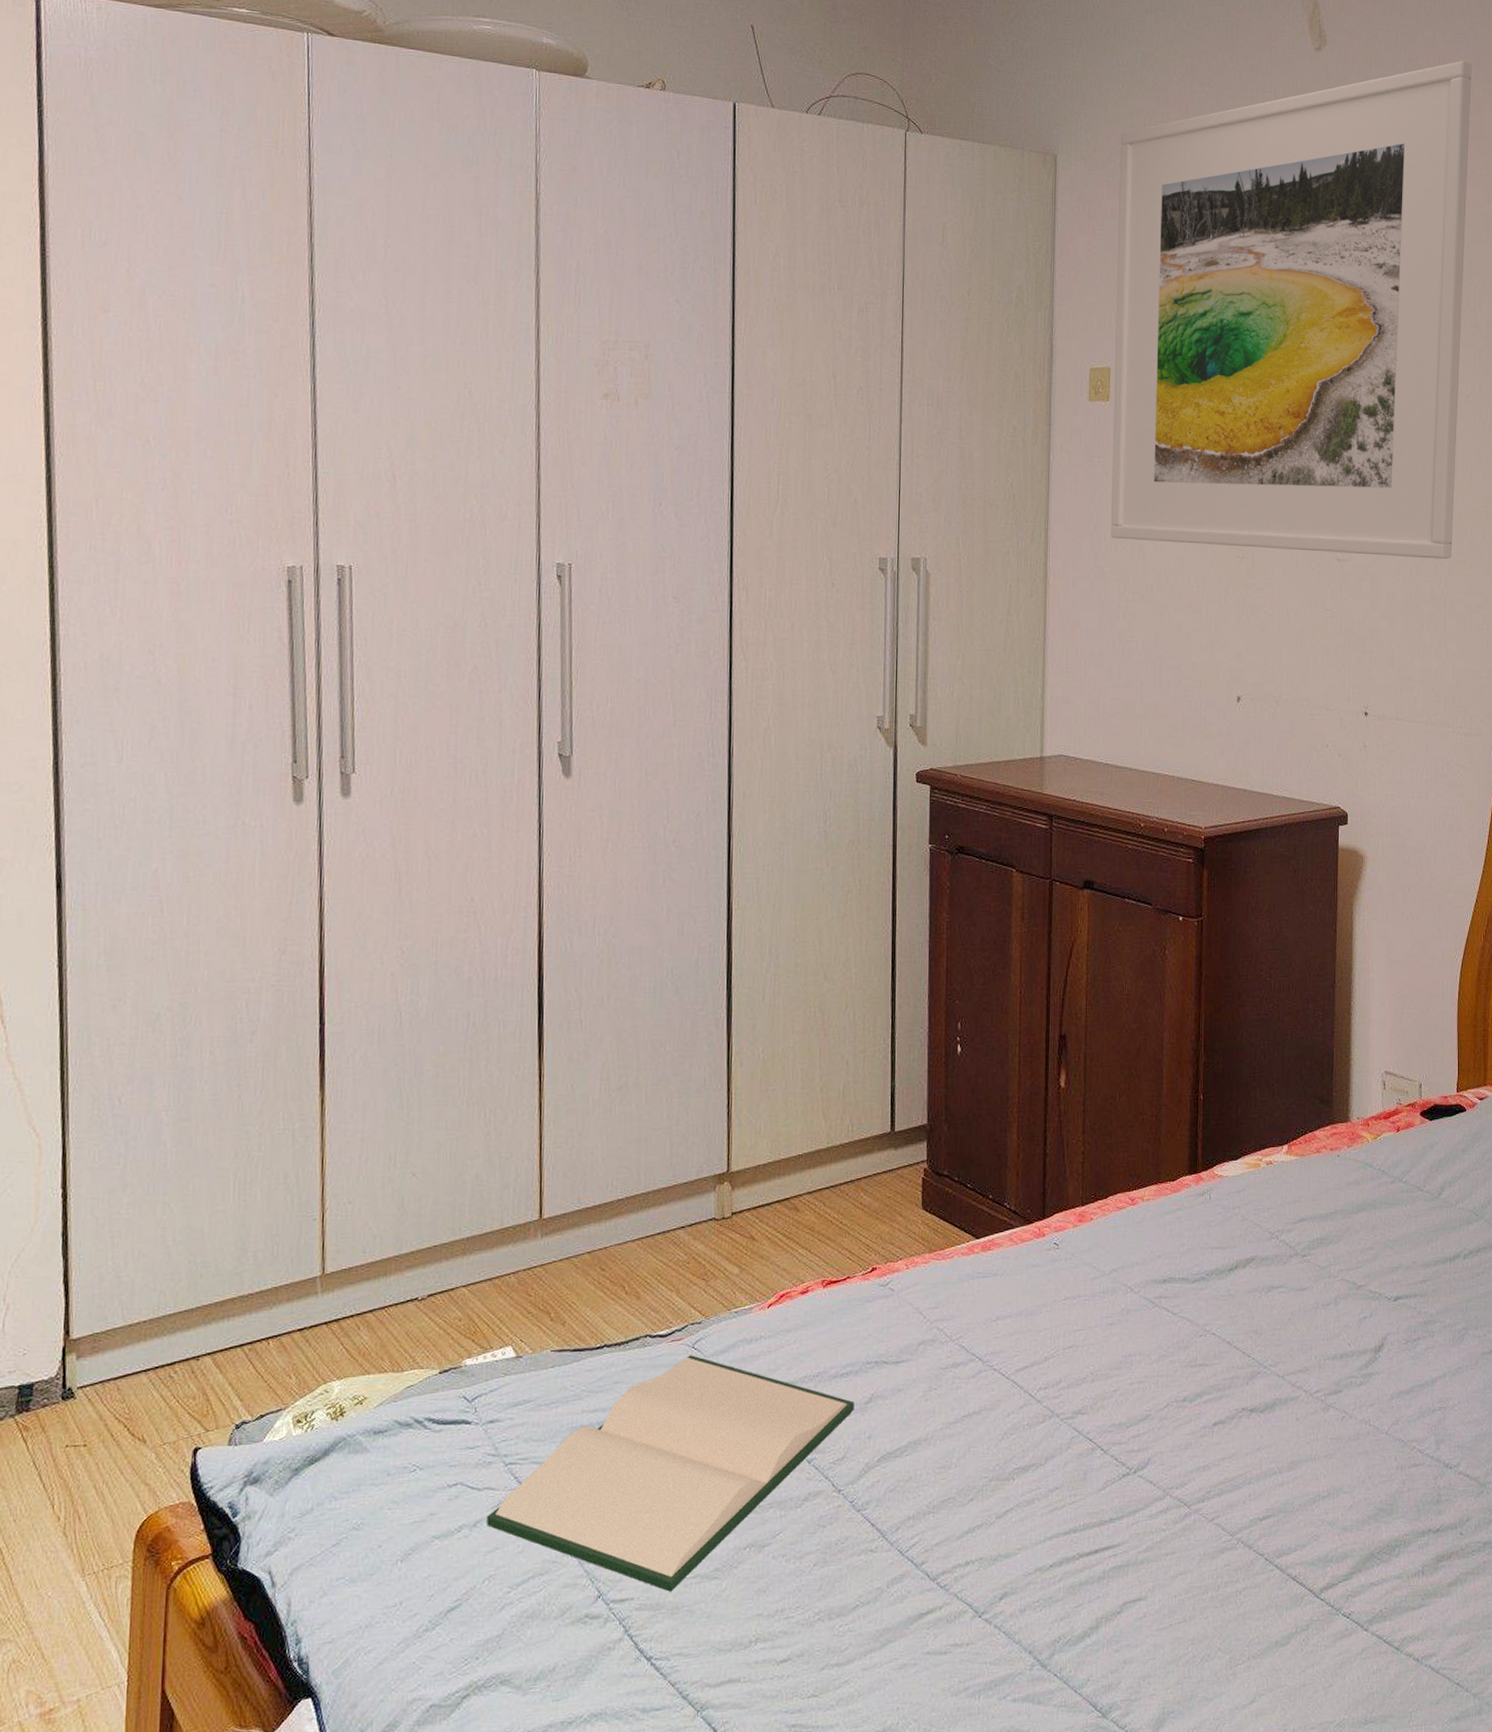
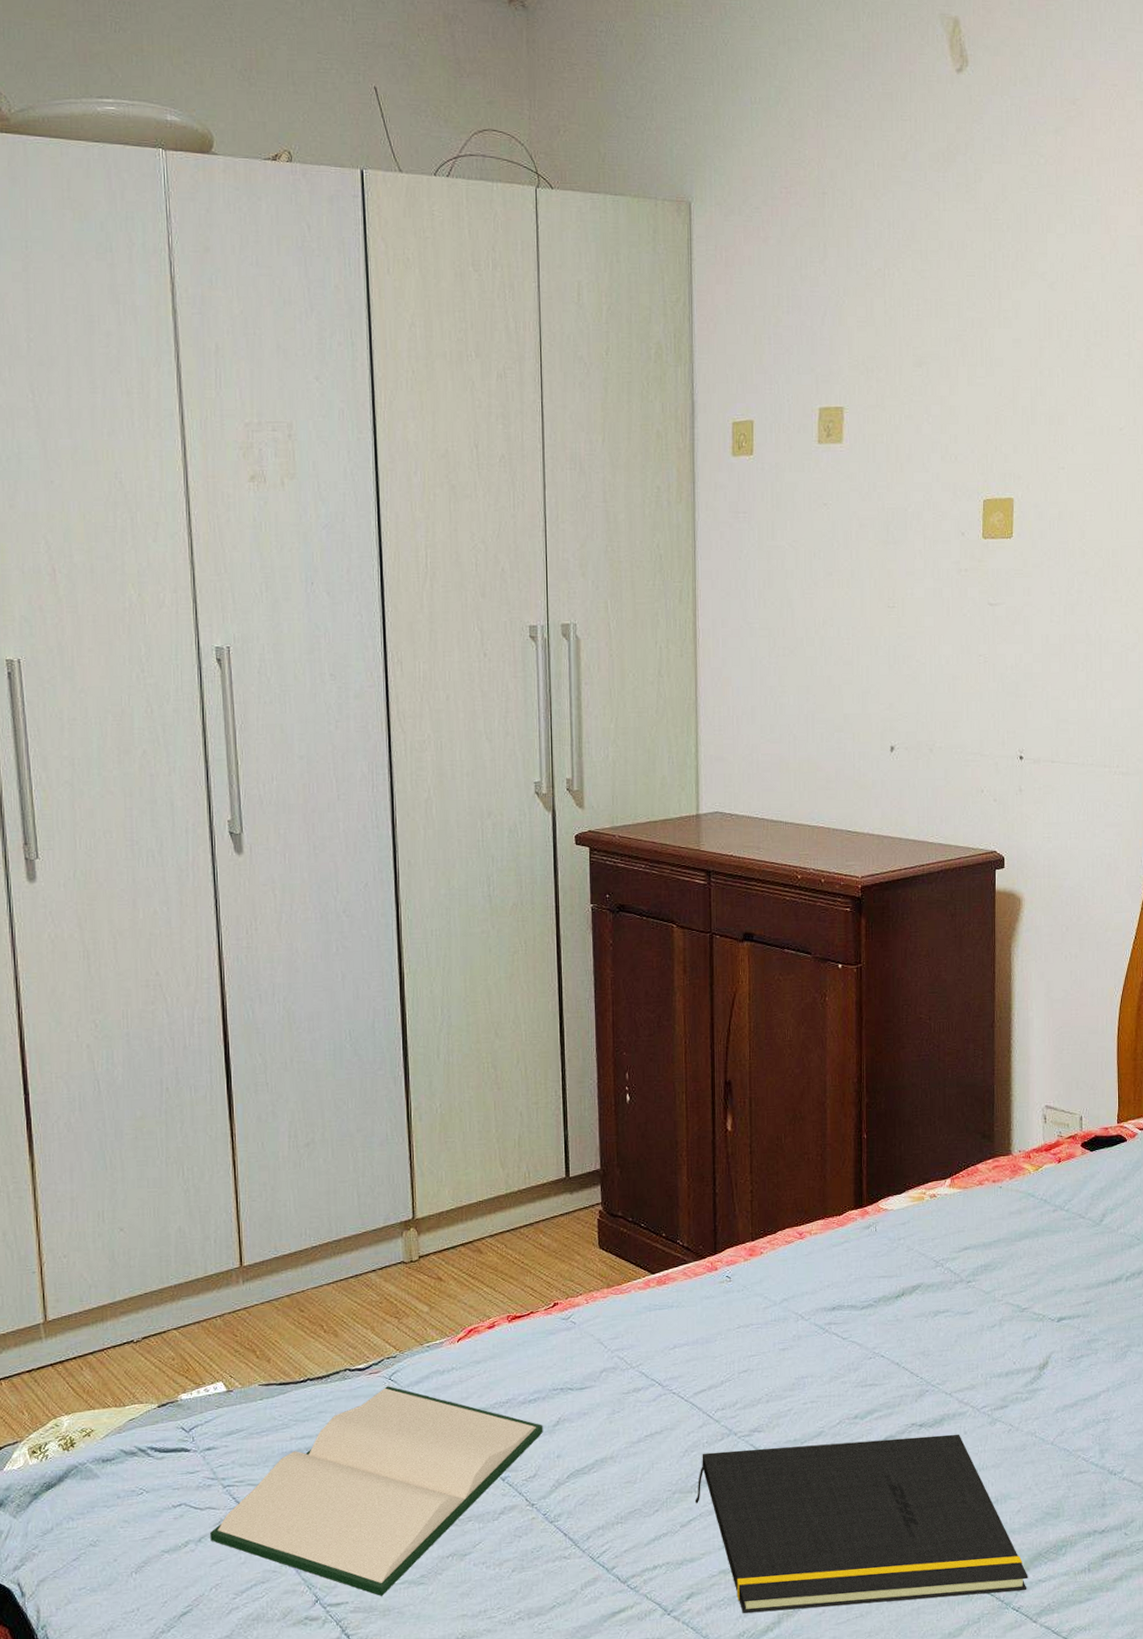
notepad: none [1013,1420,1360,1617] -> present [696,1434,1028,1614]
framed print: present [1111,60,1471,560] -> none [755,72,1122,599]

